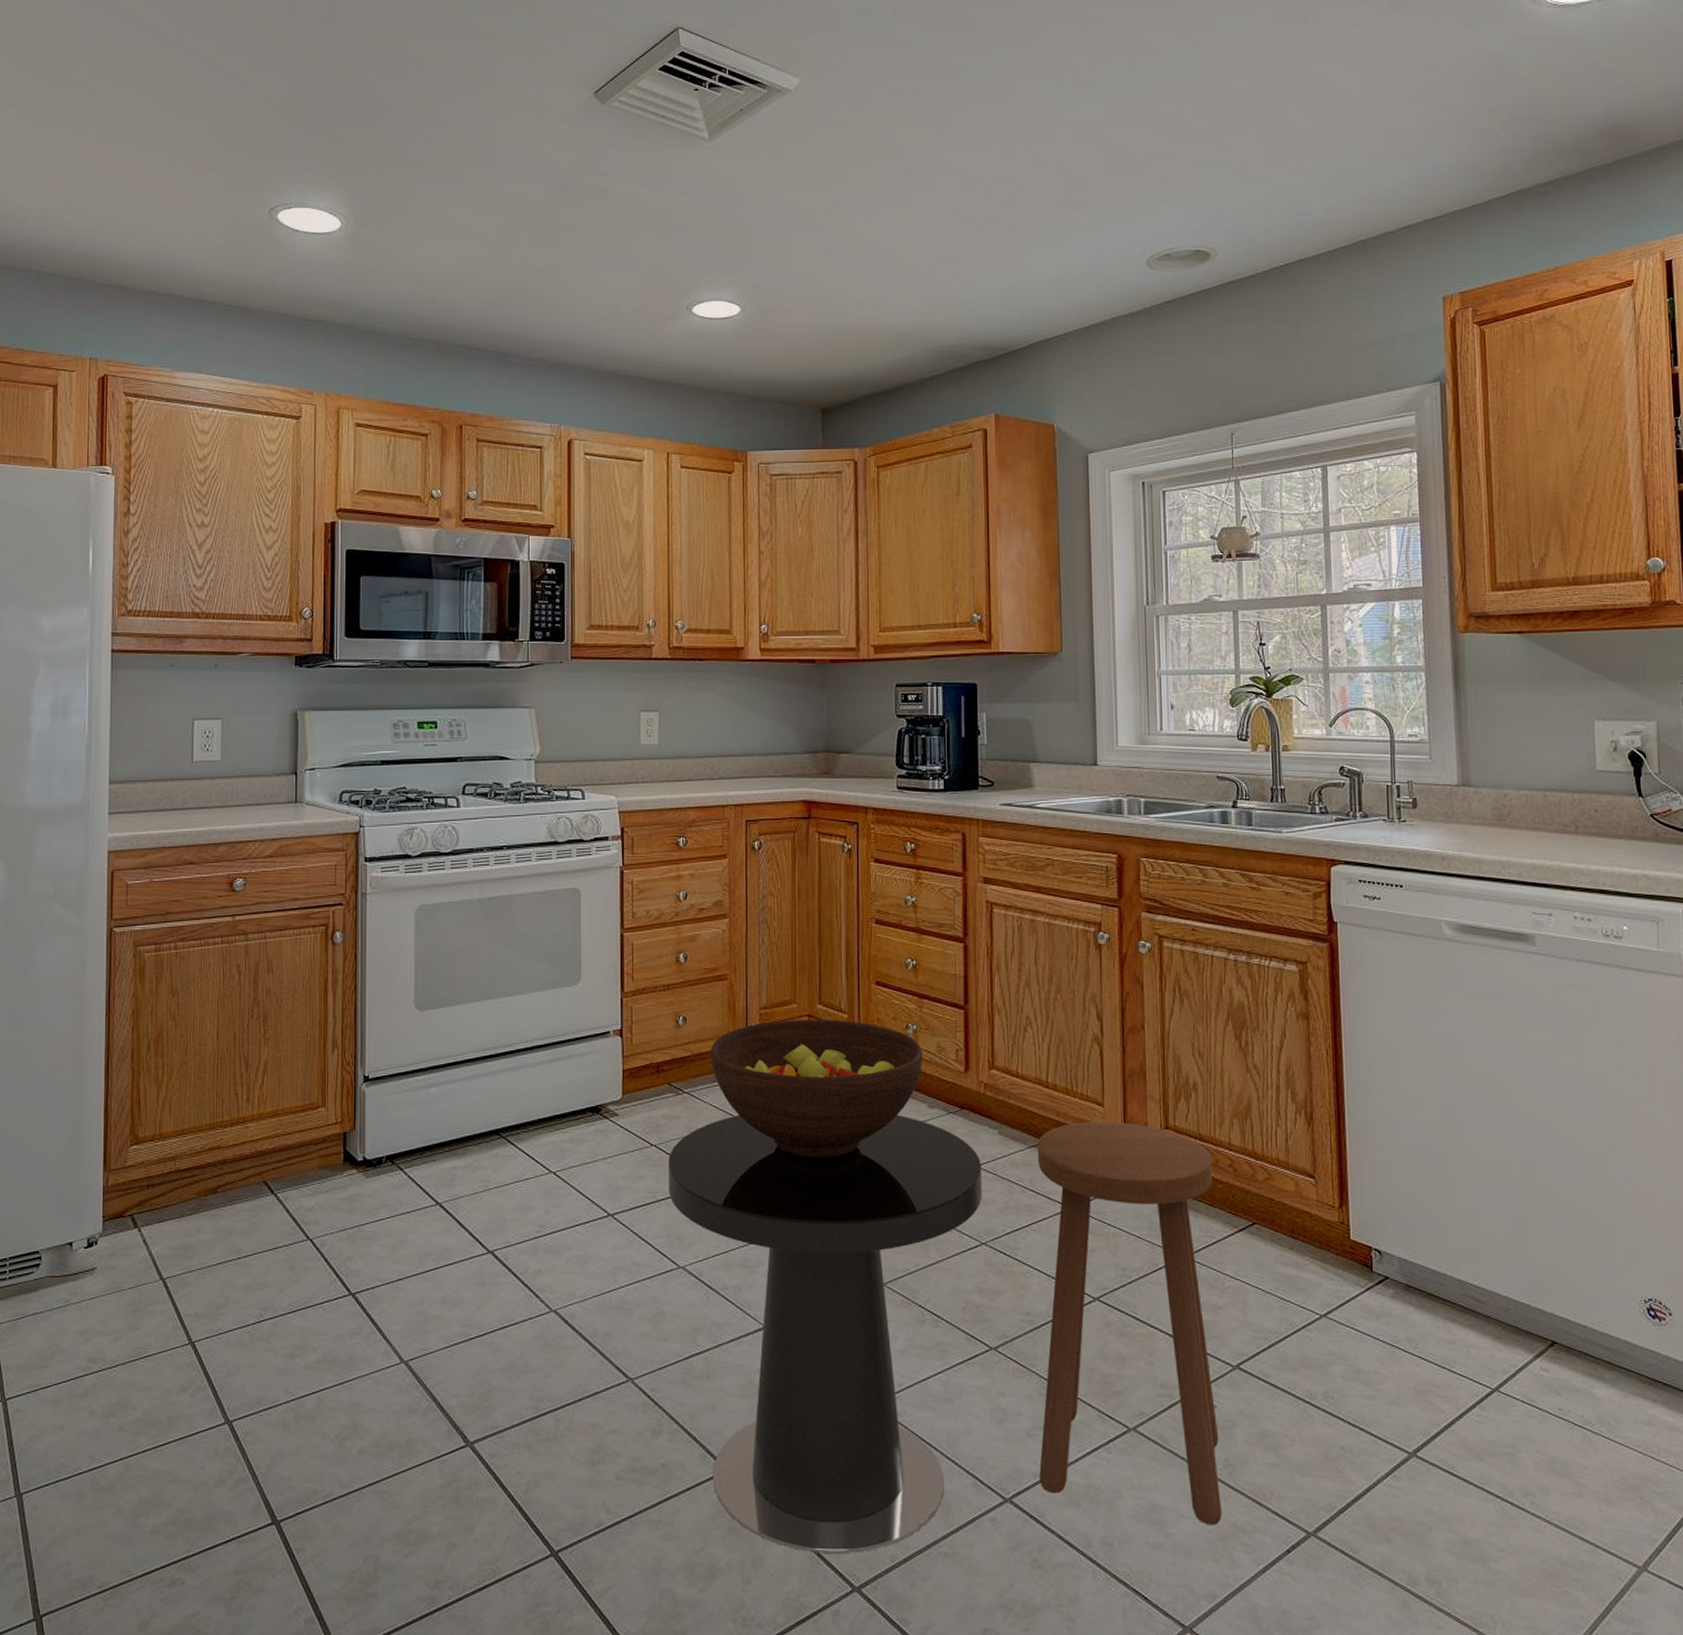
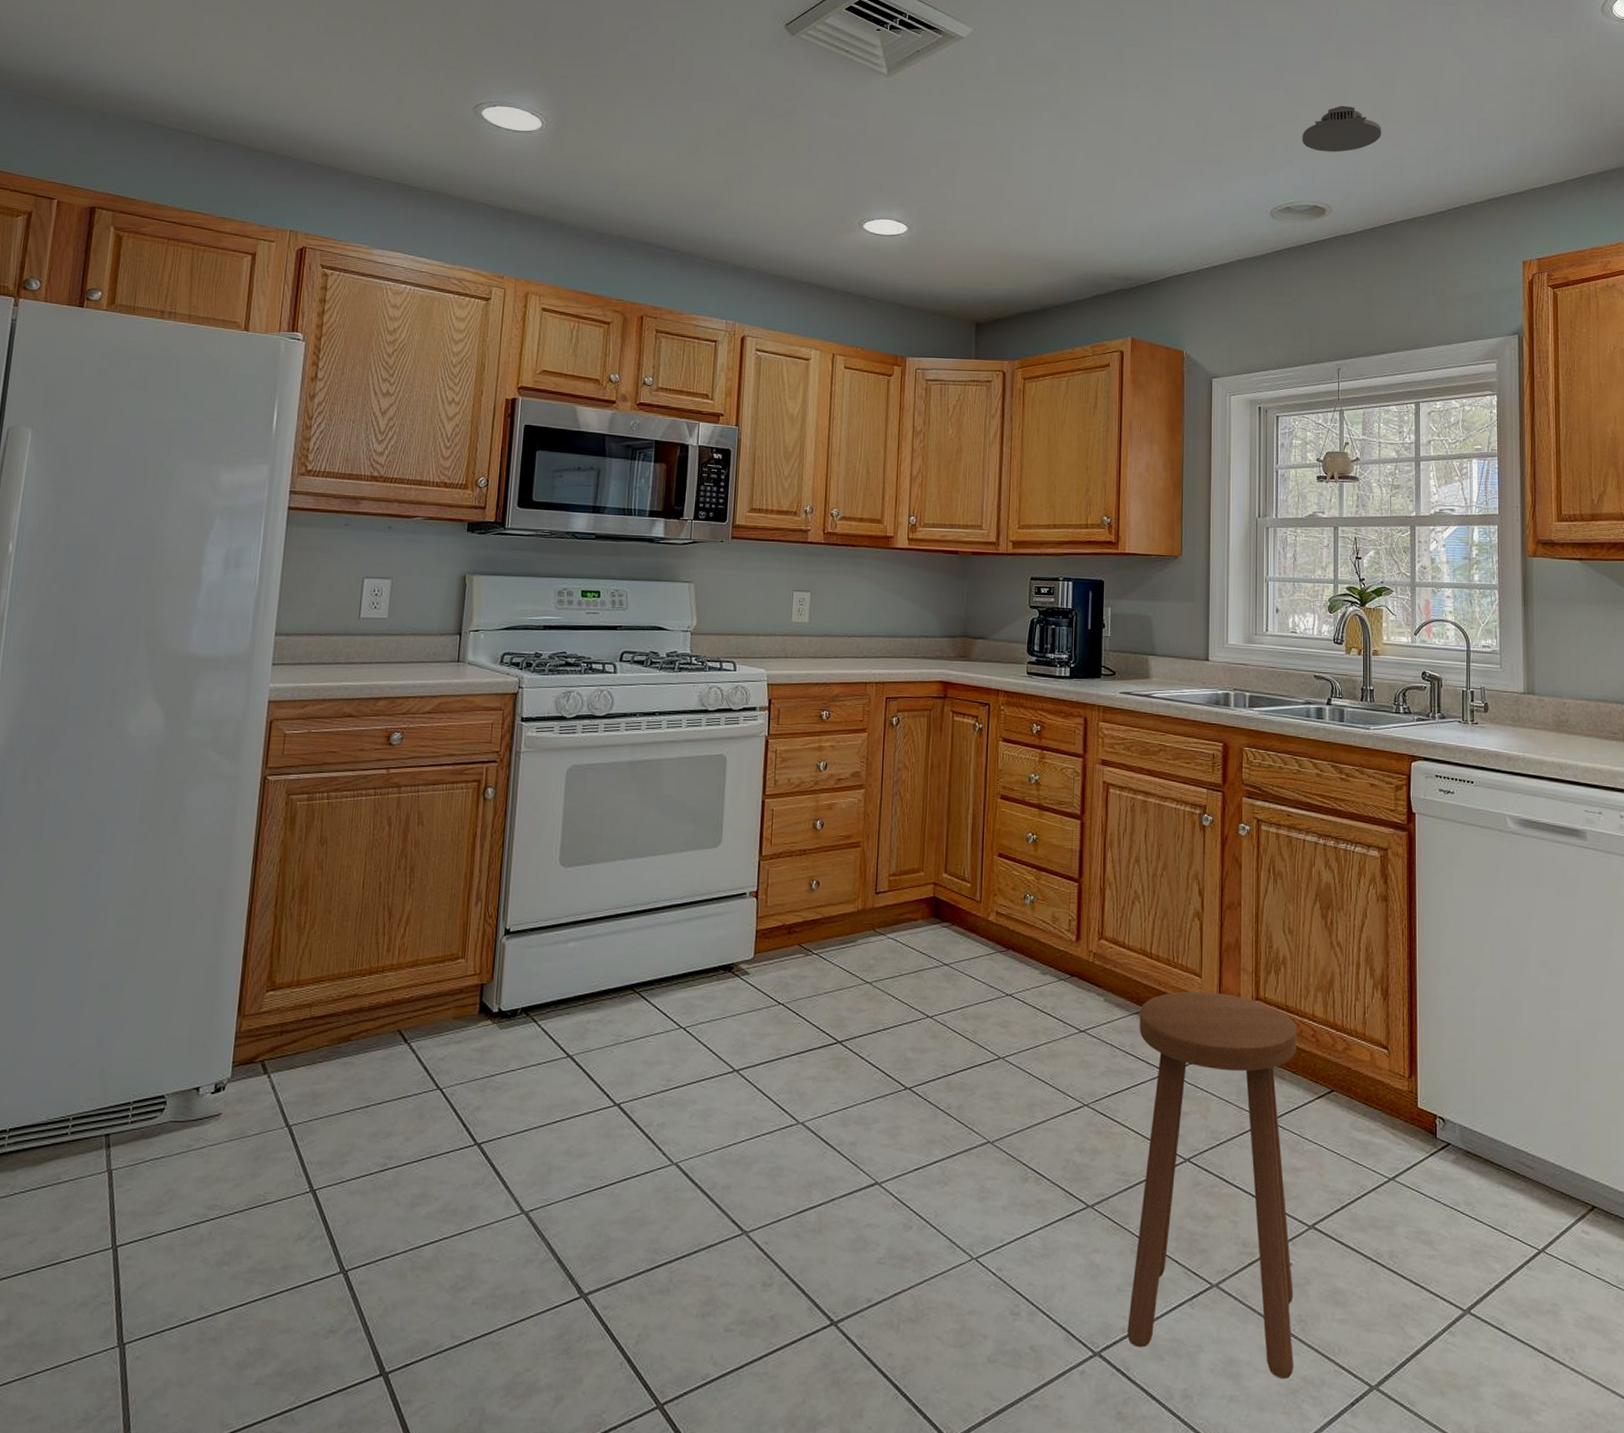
side table: present [668,1115,982,1553] -> none [793,976,1087,1406]
fruit bowl: present [711,1019,924,1158] -> none [840,887,1039,1020]
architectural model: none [1180,132,1273,188] -> present [1302,105,1382,153]

